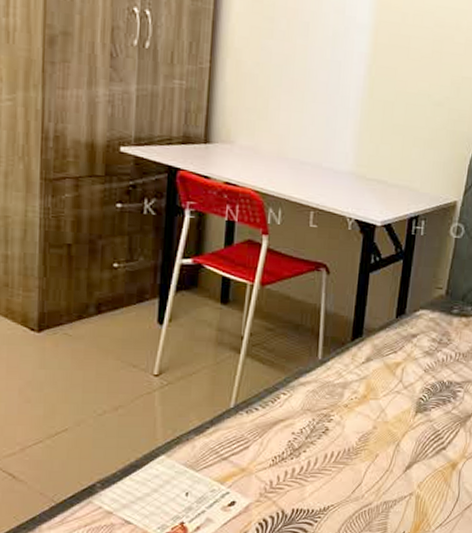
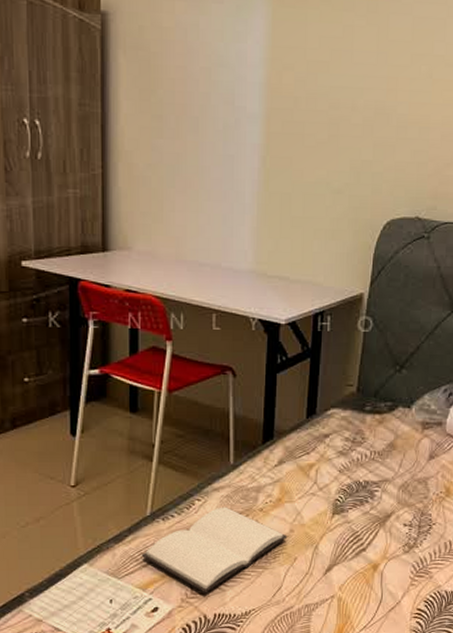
book: none [221,401,371,488] -> present [141,507,288,593]

